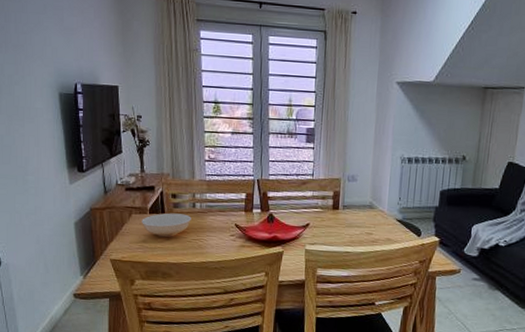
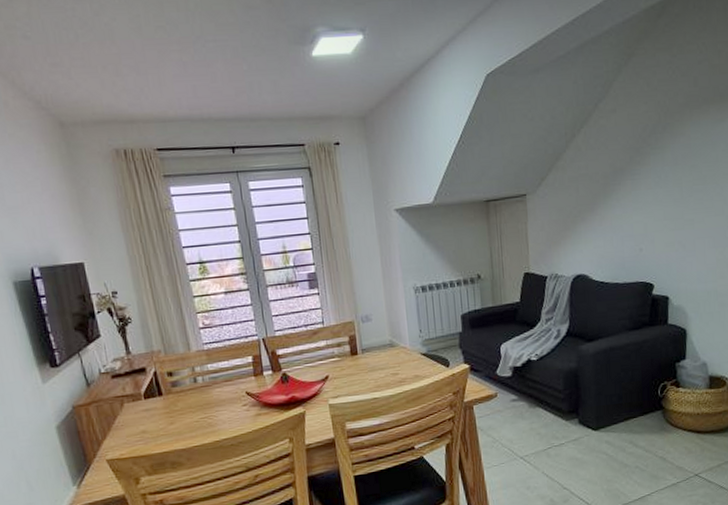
bowl: present [142,213,191,238] -> none [137,392,195,423]

